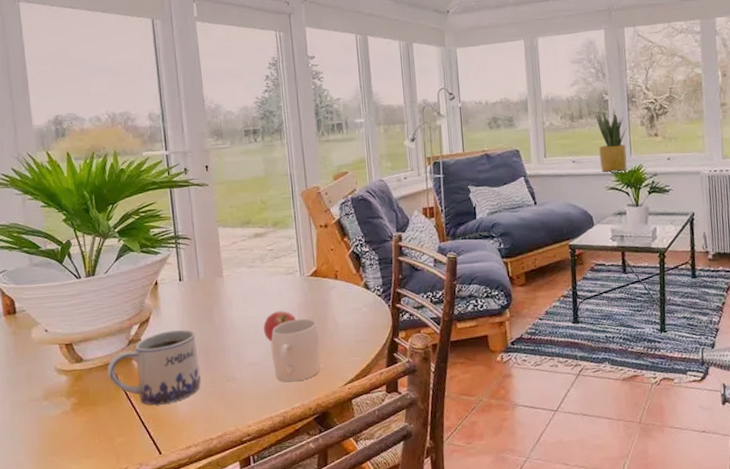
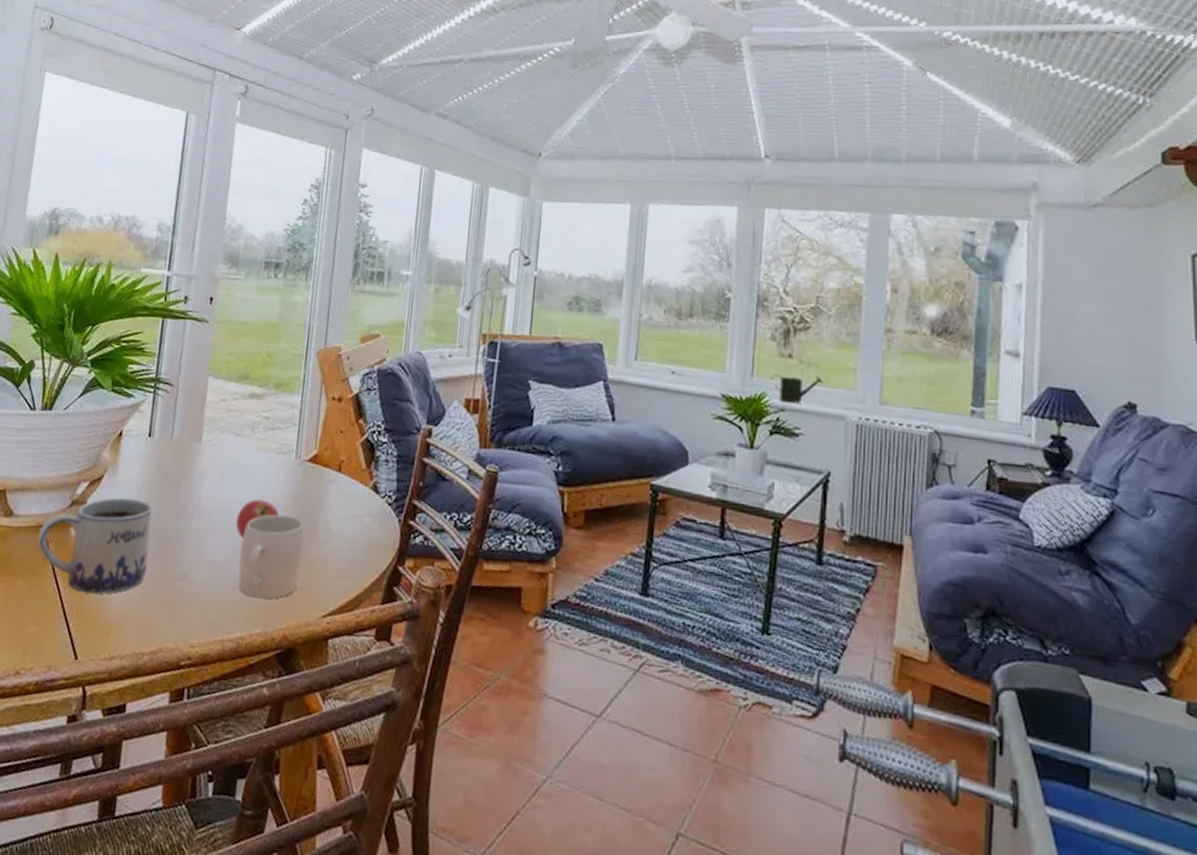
planter: present [595,108,628,172] -> none [708,310,753,397]
watering can: none [644,146,682,169] -> present [771,375,823,404]

